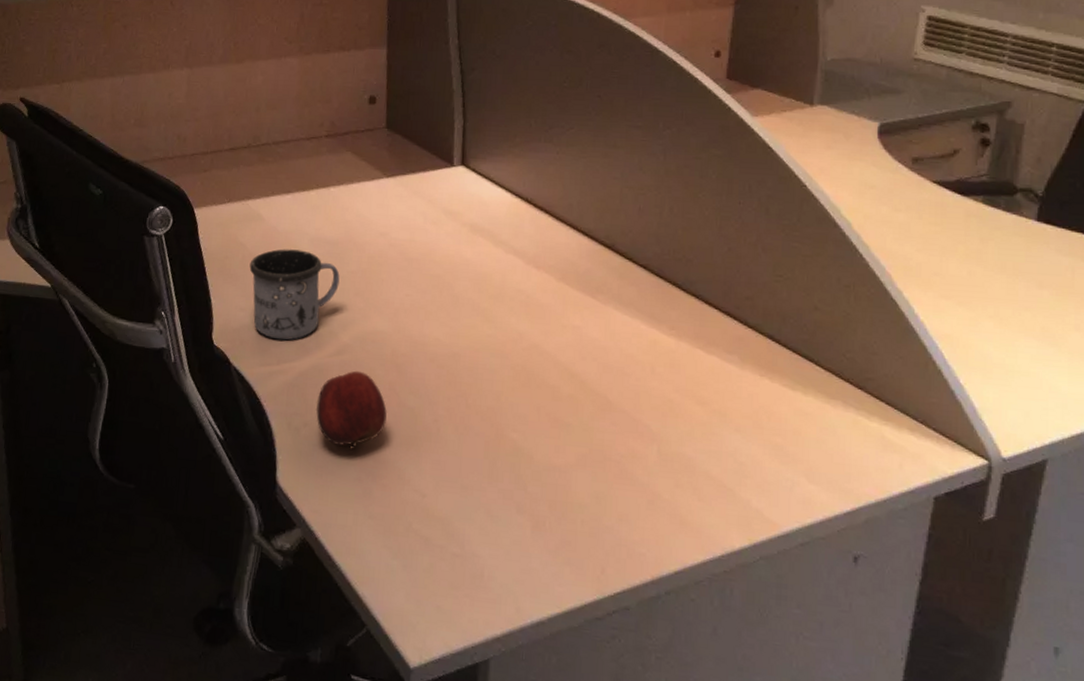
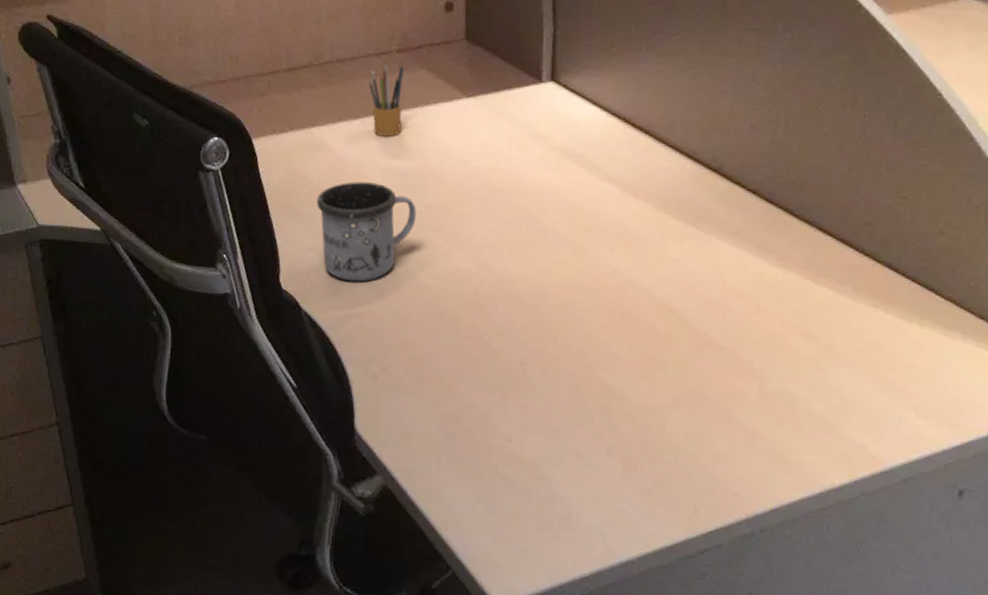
pencil box: none [299,143,332,211] -> present [368,60,404,138]
apple: present [315,370,388,450] -> none [393,312,471,396]

